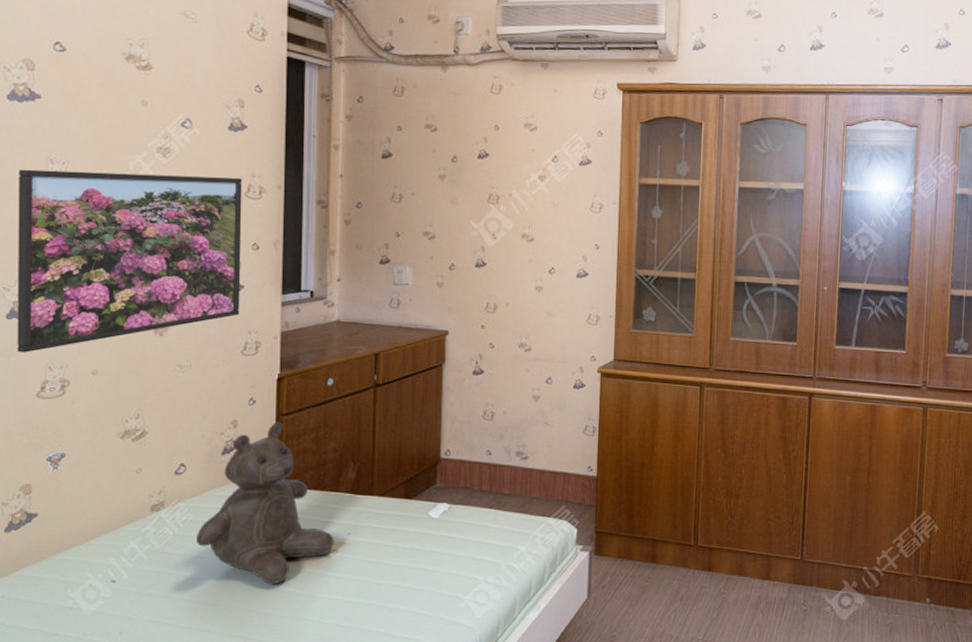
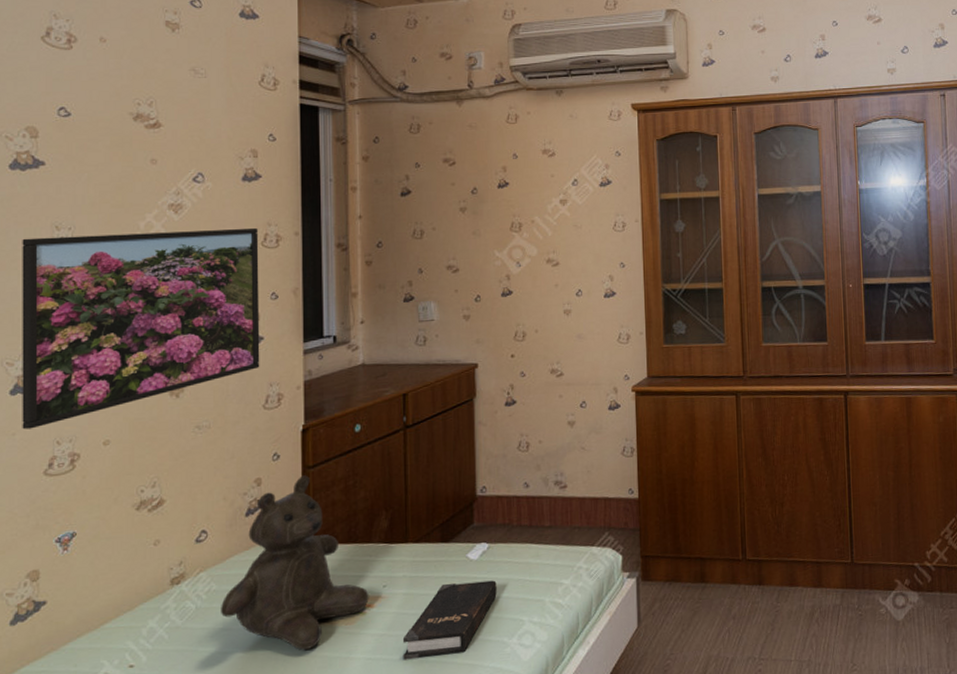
hardback book: none [363,537,455,604] -> present [402,580,497,660]

